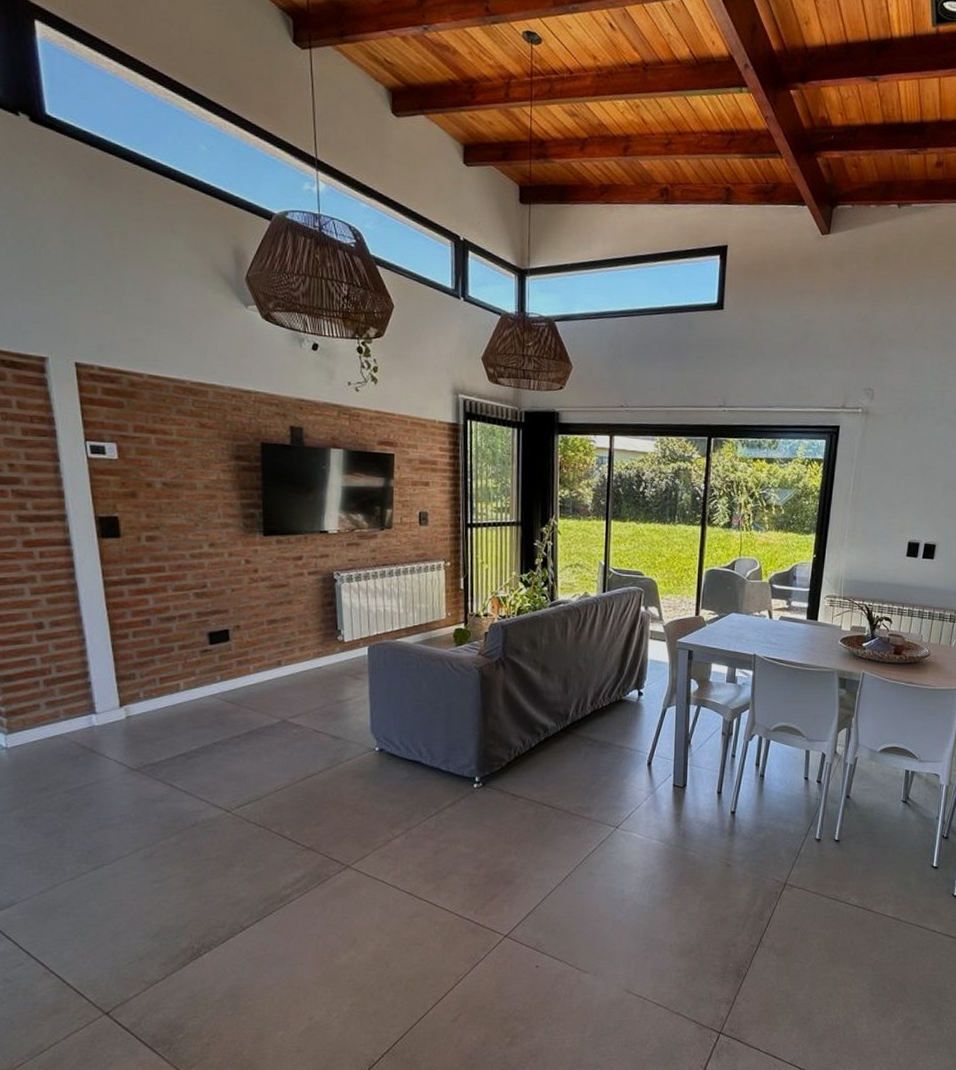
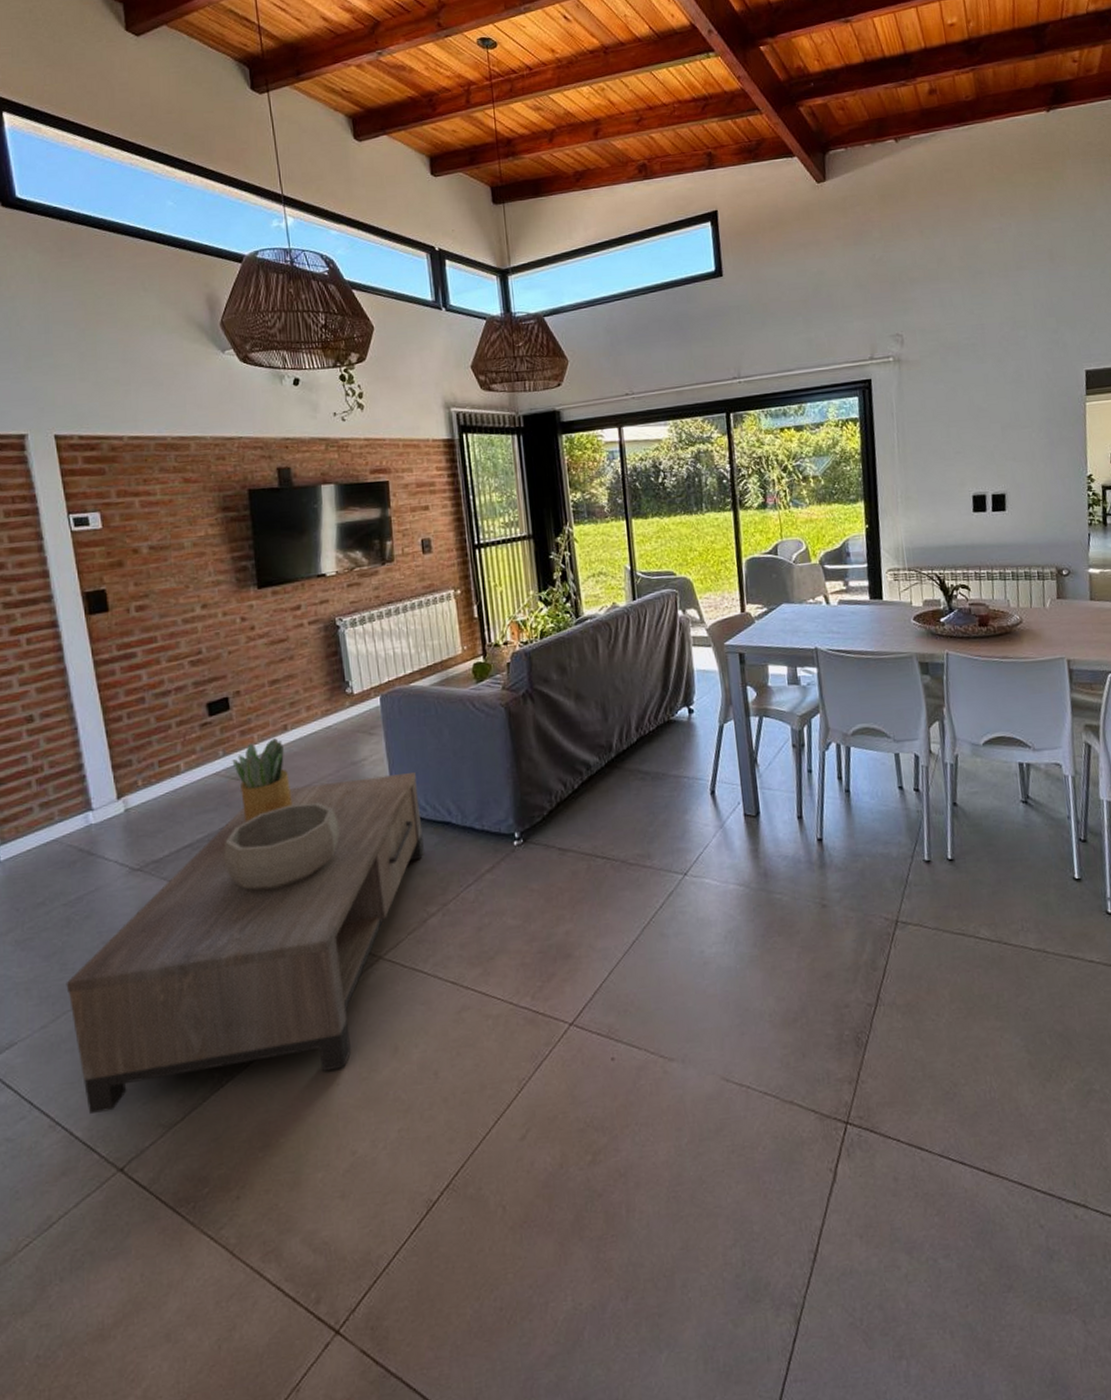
coffee table: none [64,715,395,968] -> present [66,773,424,1115]
decorative bowl: none [214,730,321,801] -> present [223,802,340,891]
potted plant: none [228,671,281,741] -> present [232,738,293,822]

